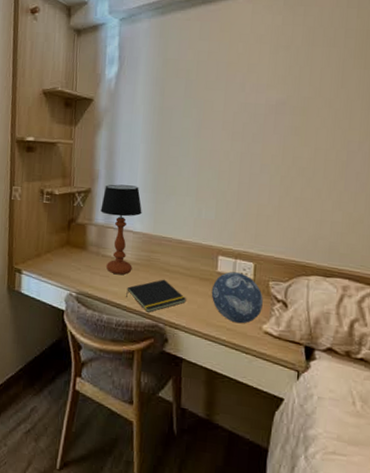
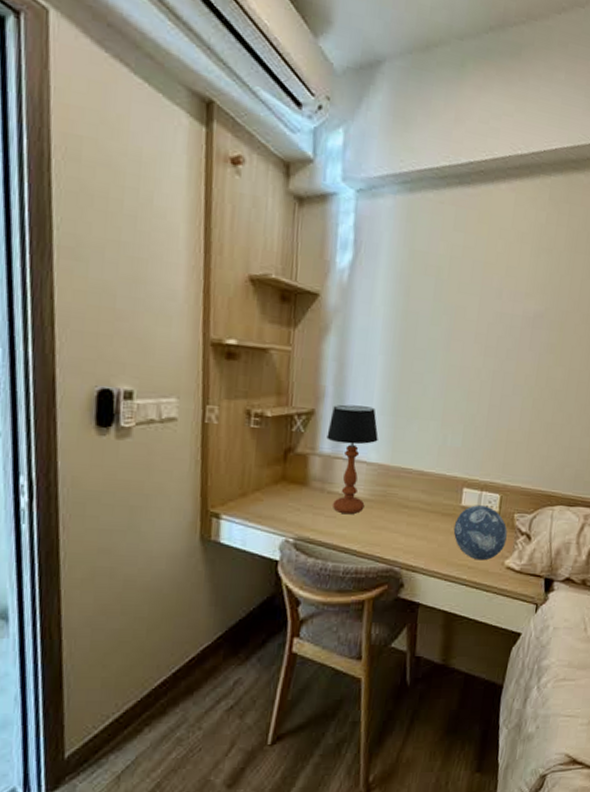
notepad: present [126,279,186,312] -> none [356,517,426,556]

